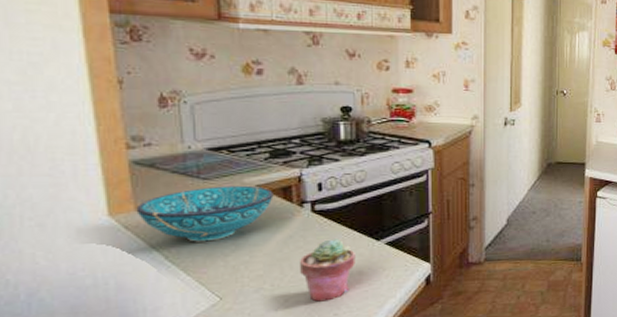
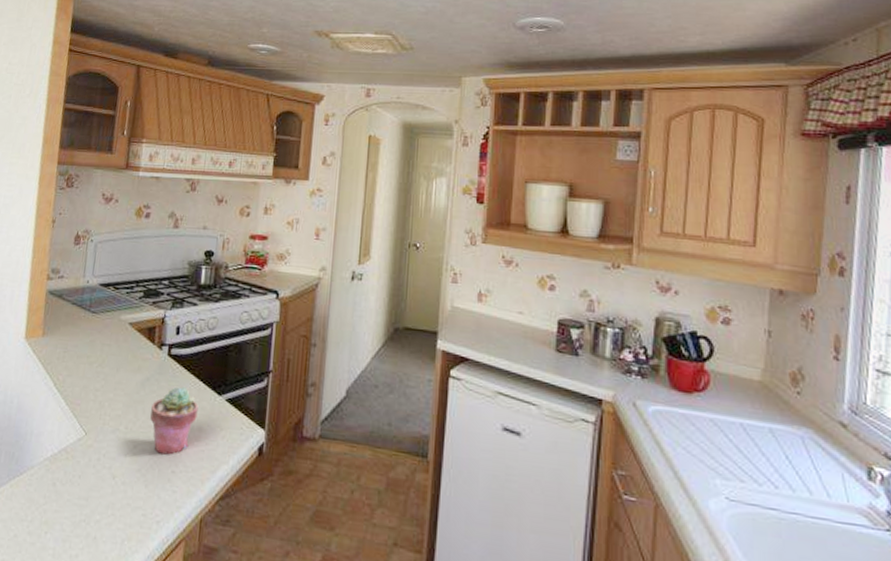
bowl: present [136,185,274,242] -> none [43,320,141,374]

